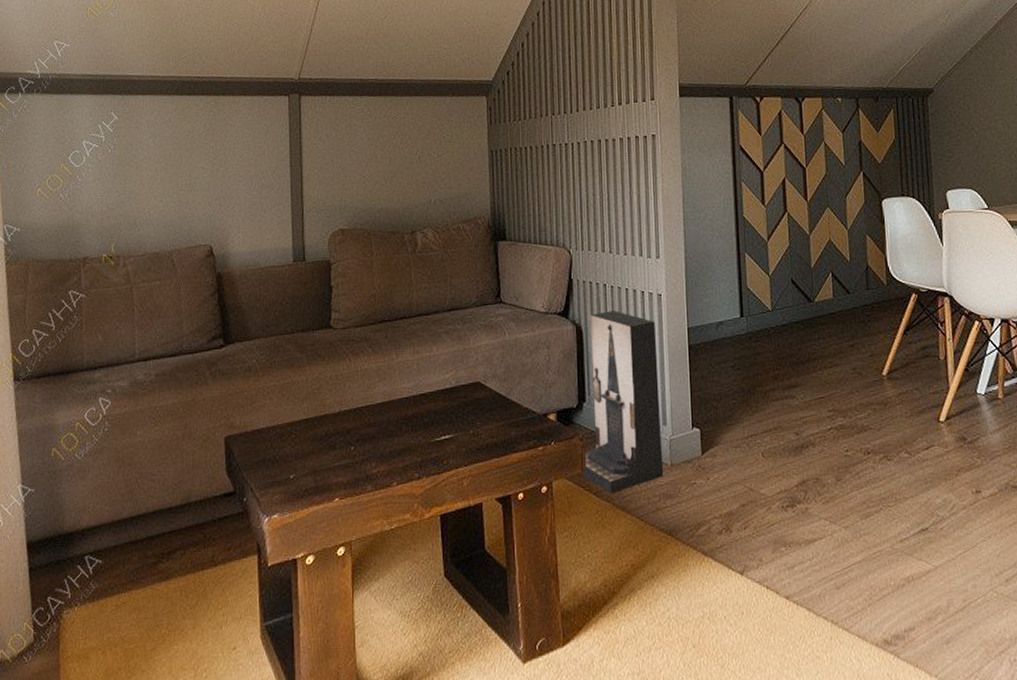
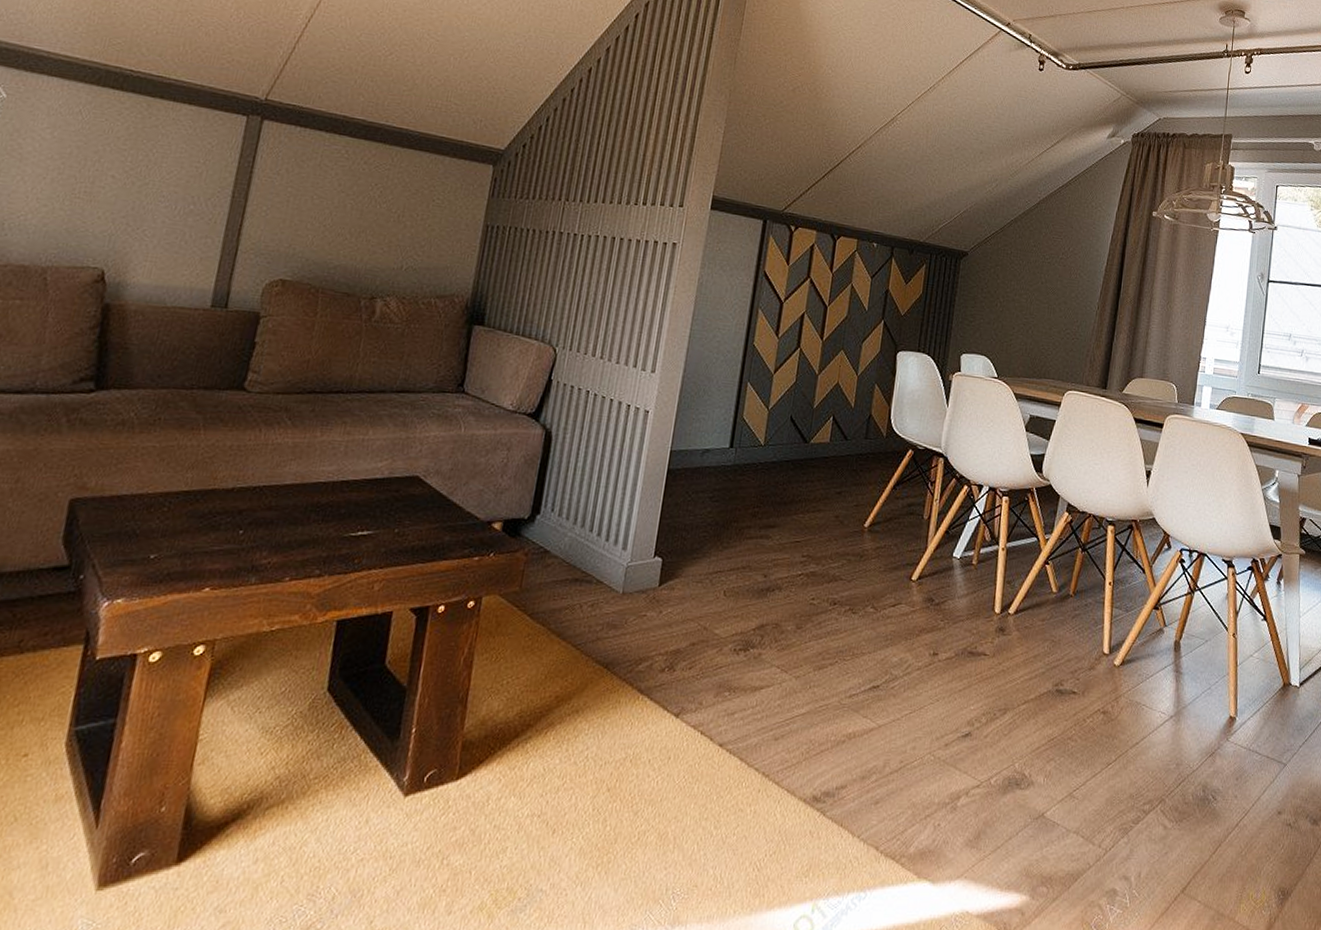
speaker: present [581,310,664,494] -> none [517,420,636,617]

